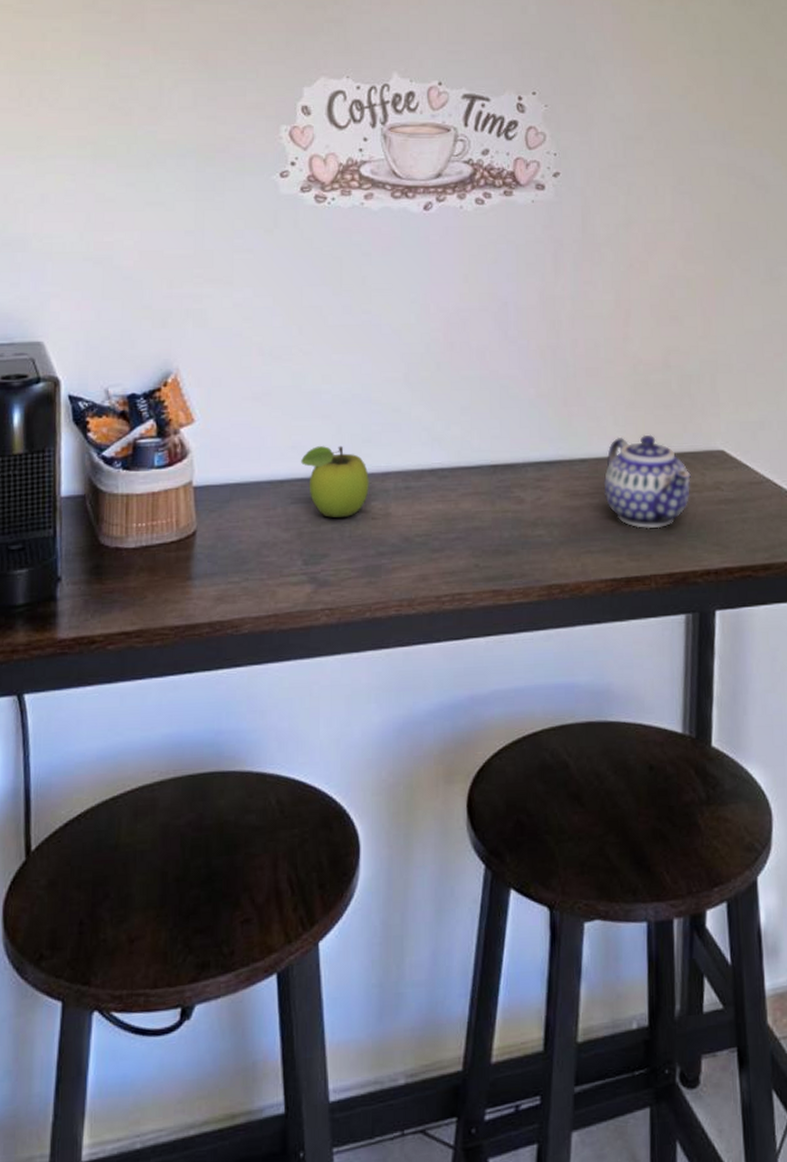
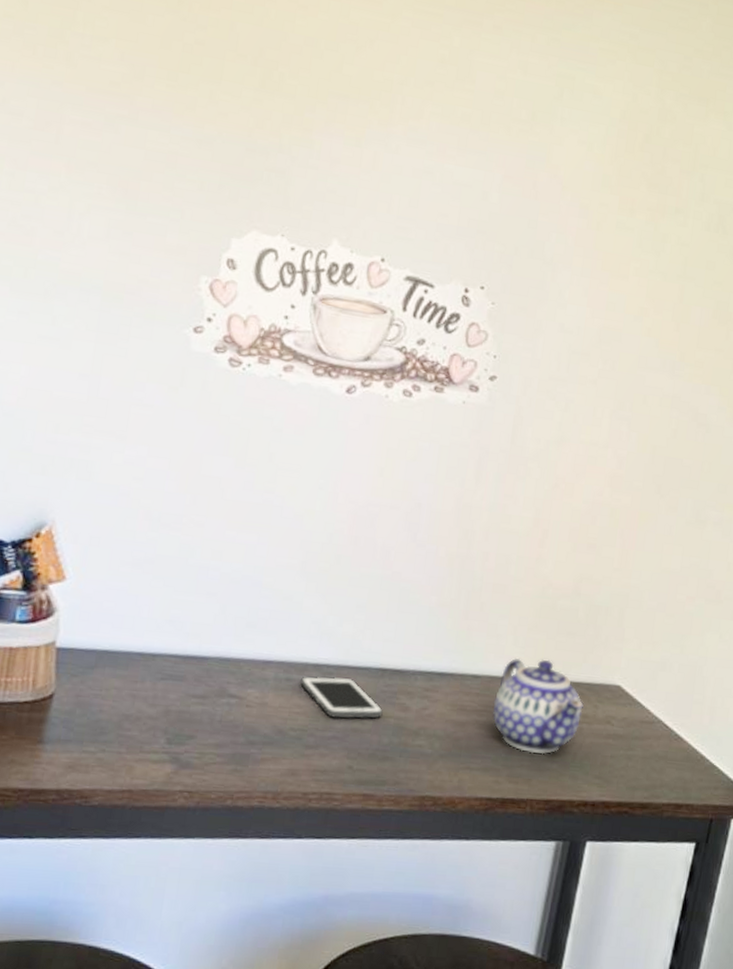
fruit: present [301,446,369,518] -> none [177,624,249,701]
cell phone: none [418,478,501,519] -> present [299,676,384,719]

